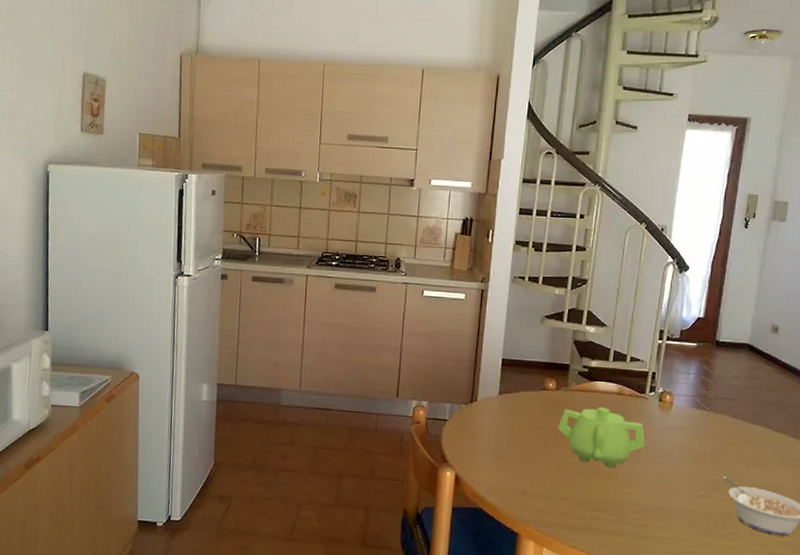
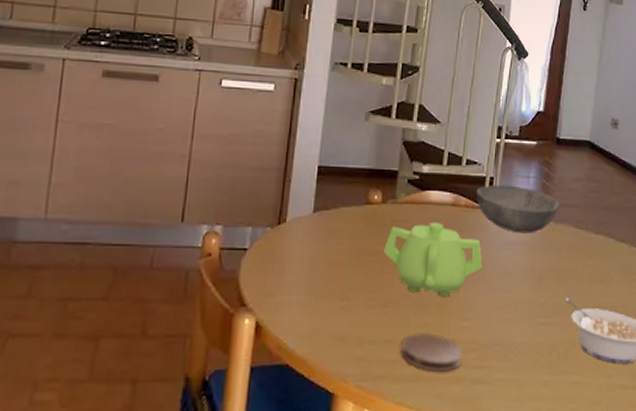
coaster: none [574,493,627,527] -> present [401,332,462,373]
bowl: none [639,378,719,421] -> present [476,185,560,233]

